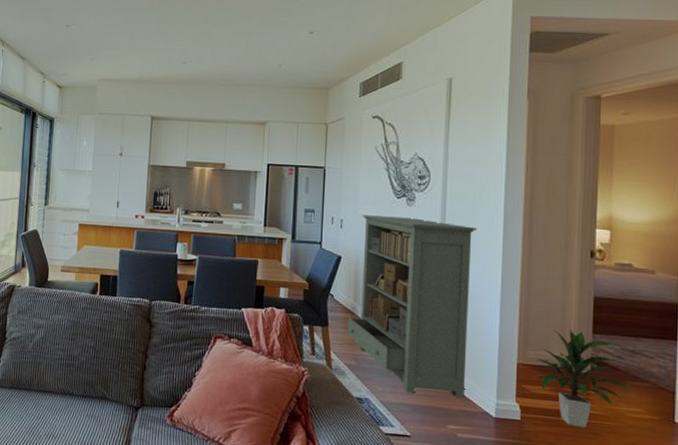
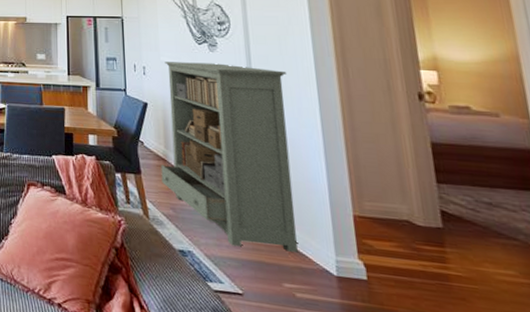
indoor plant: present [534,329,633,428] -> none [375,178,498,292]

